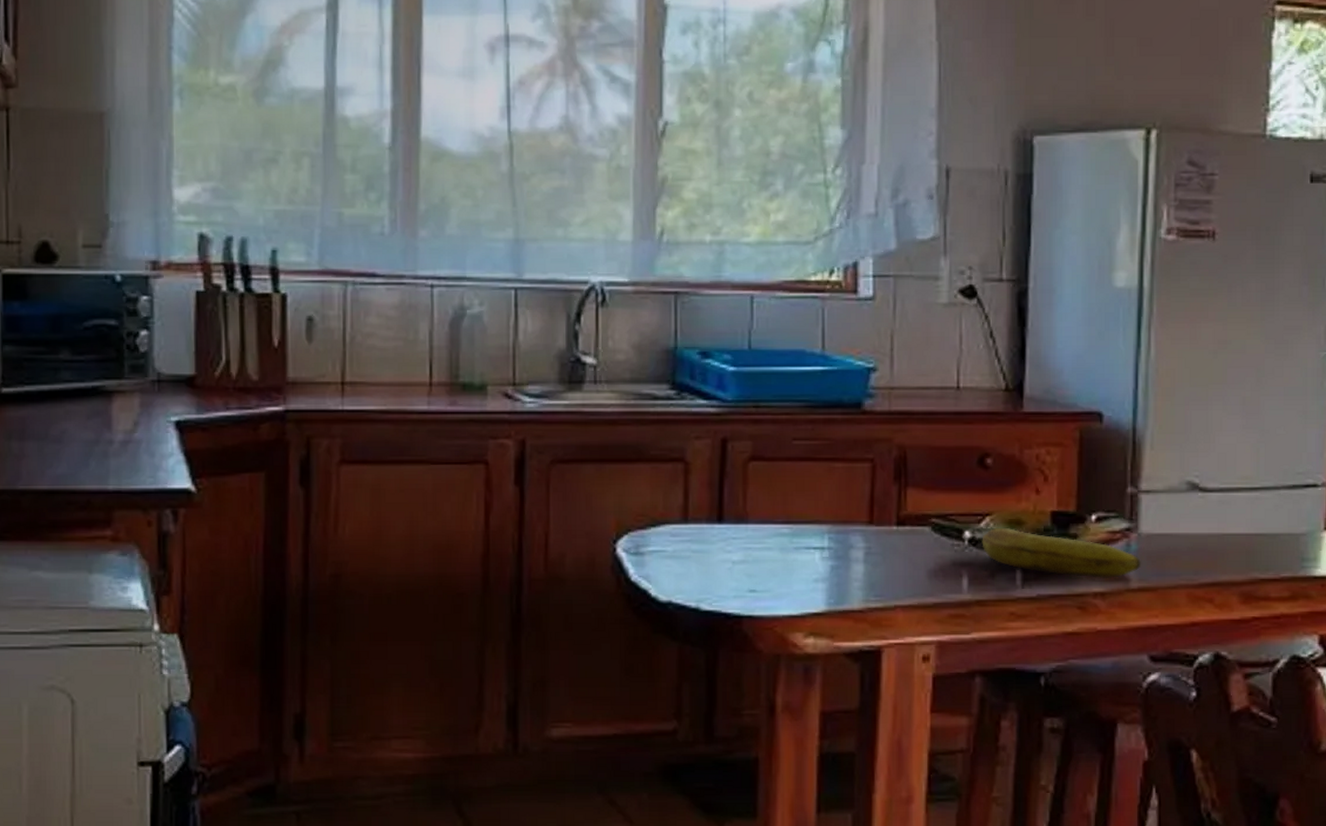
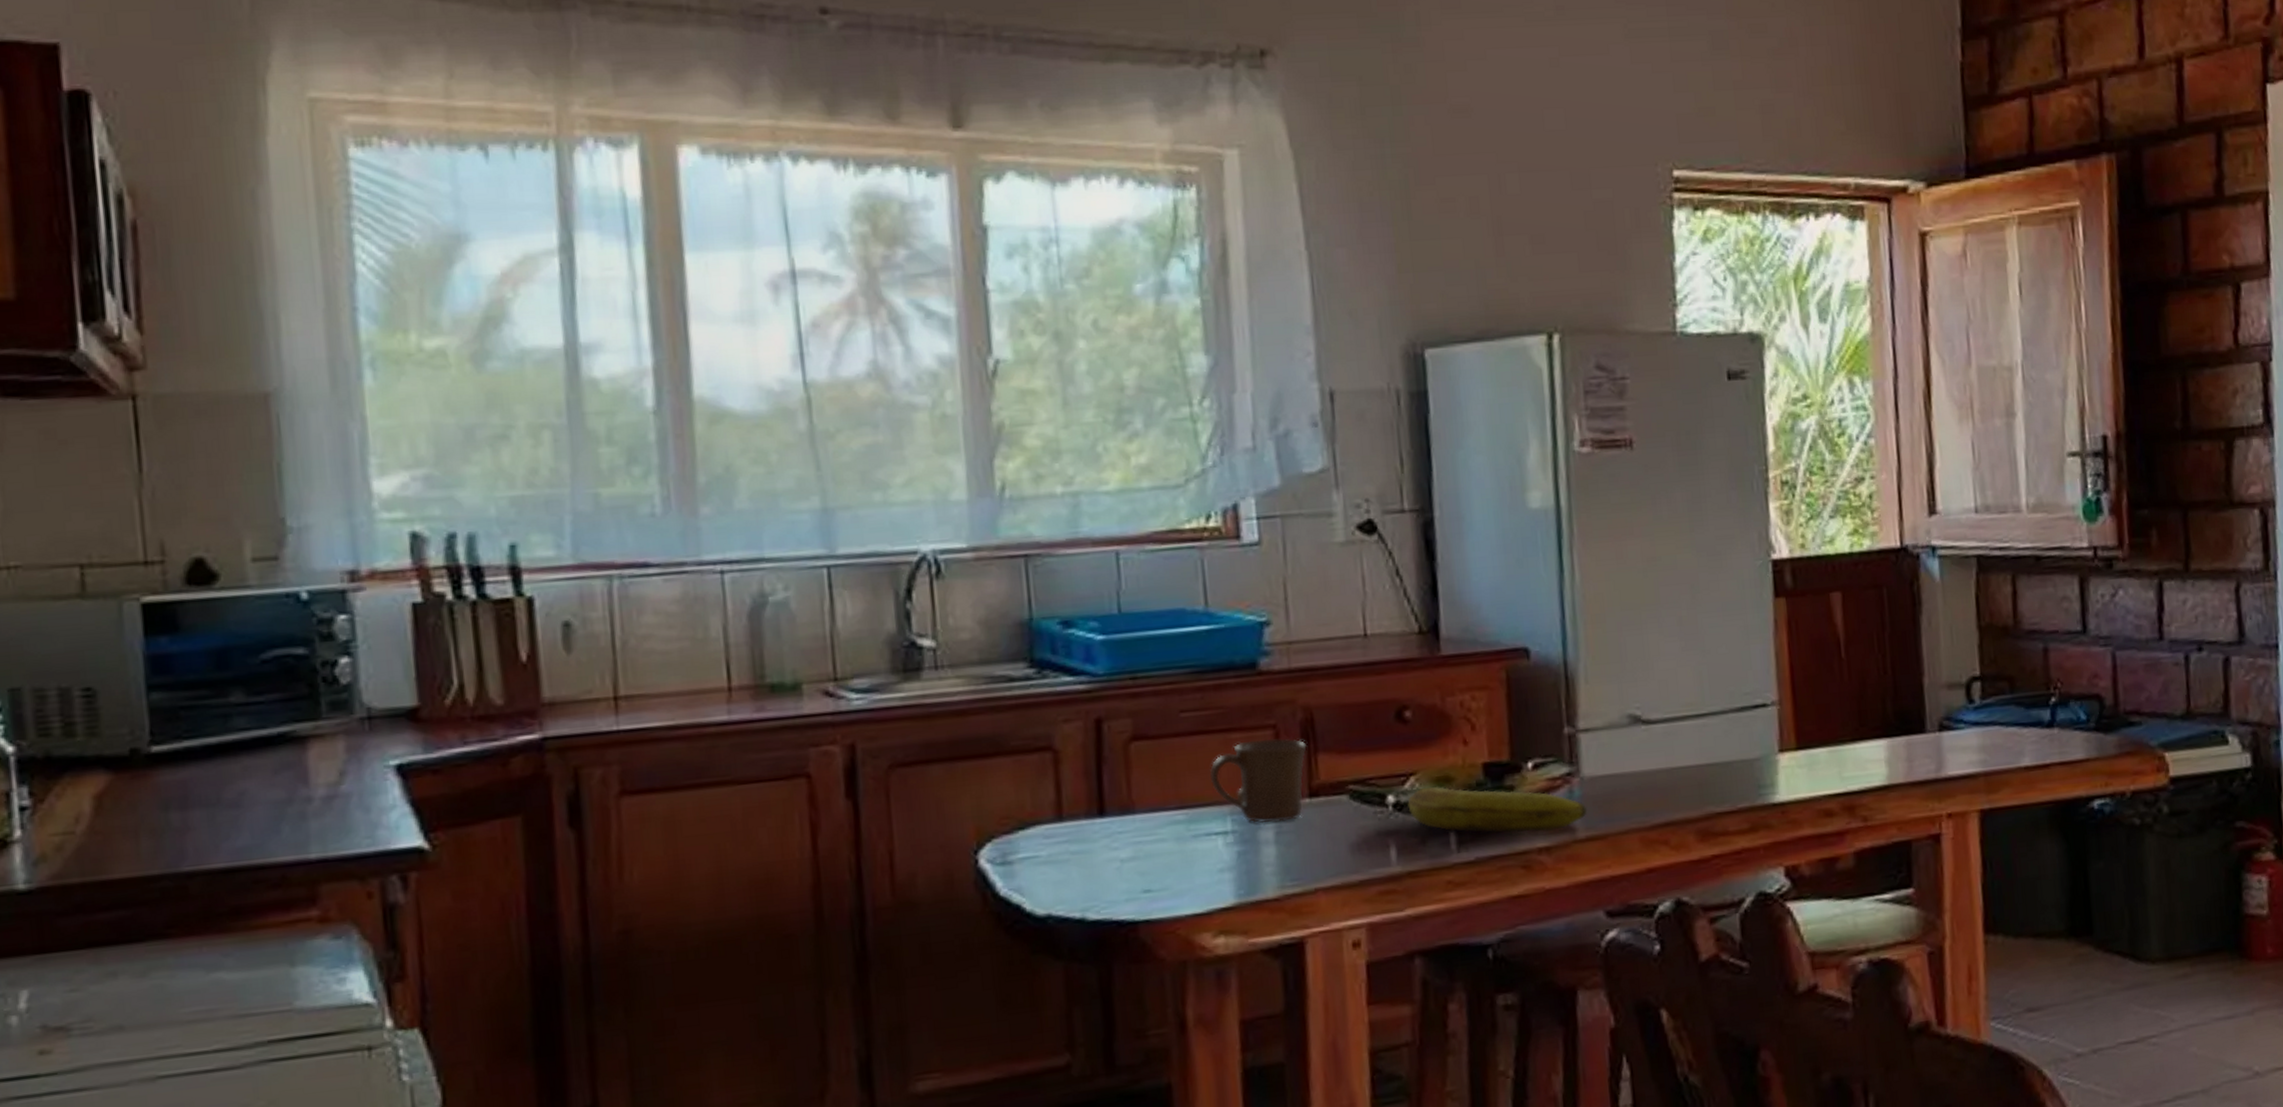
mug: none [813,470,898,544] -> present [1209,738,1307,824]

